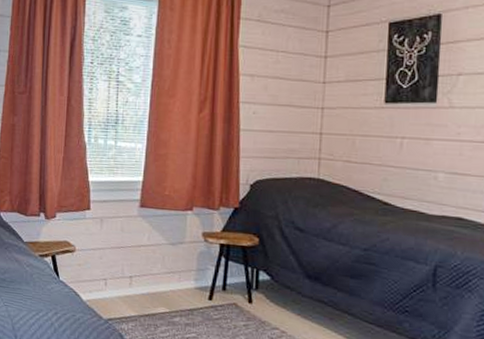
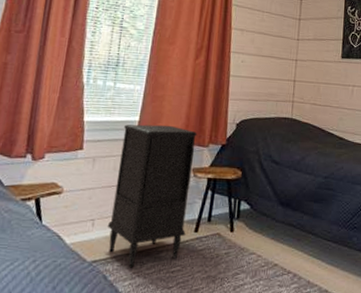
nightstand: none [119,184,206,330] -> present [107,124,198,268]

